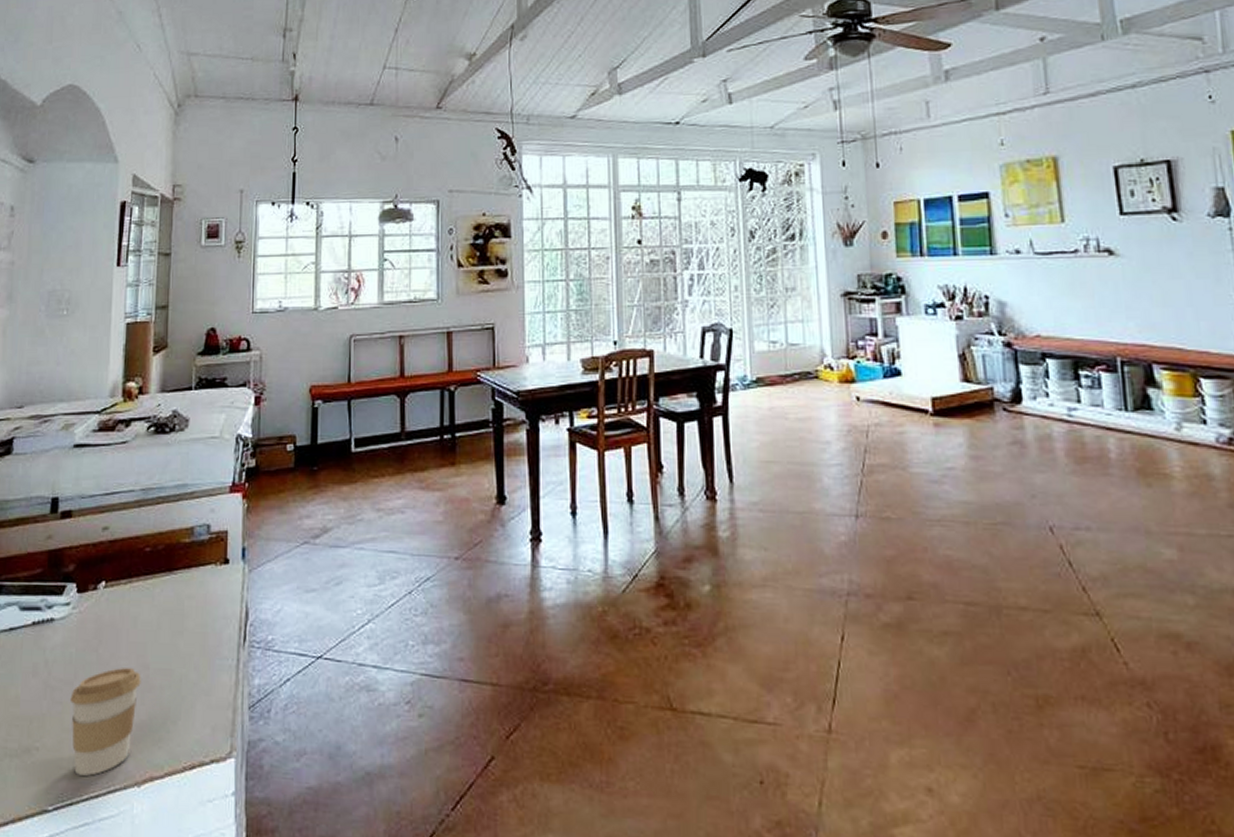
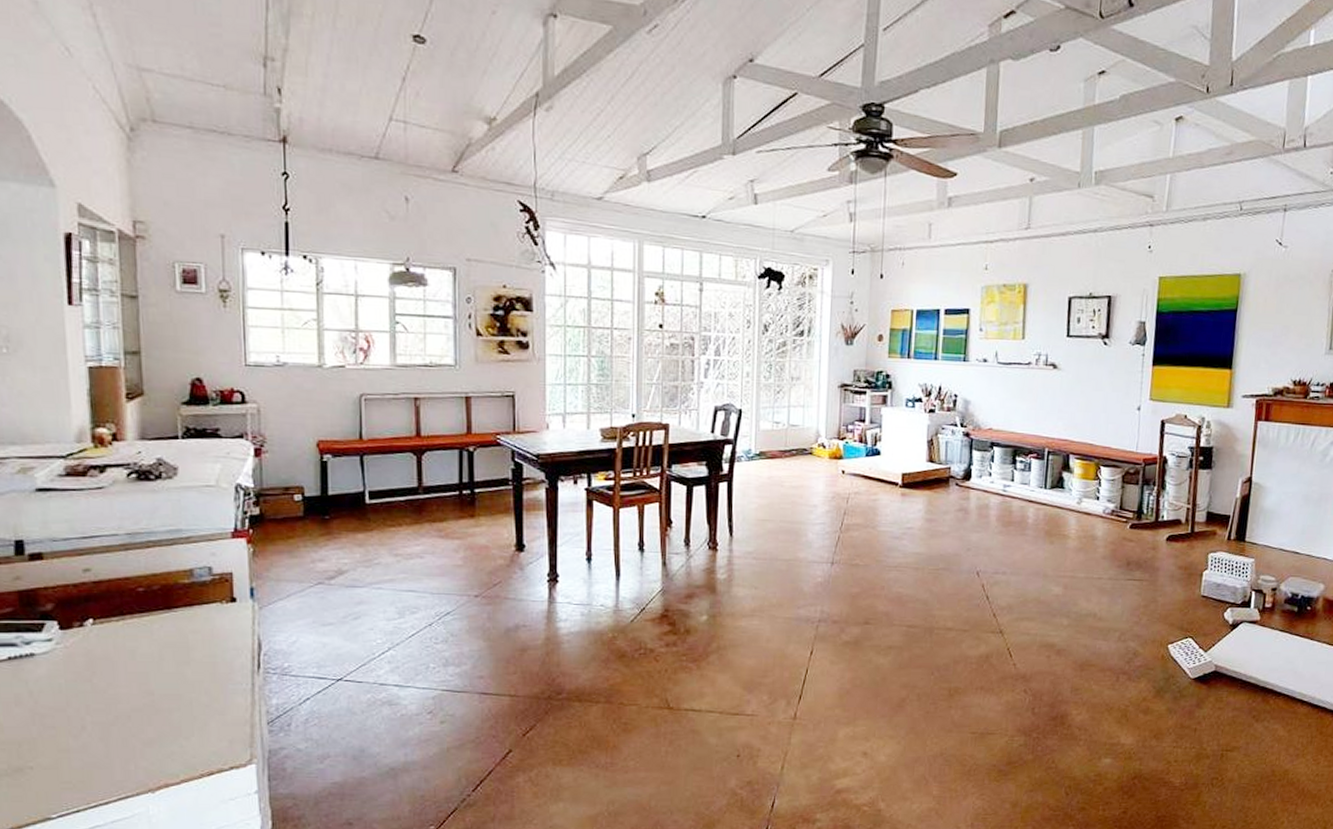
coffee cup: present [70,668,141,776] -> none [64,695,146,787]

